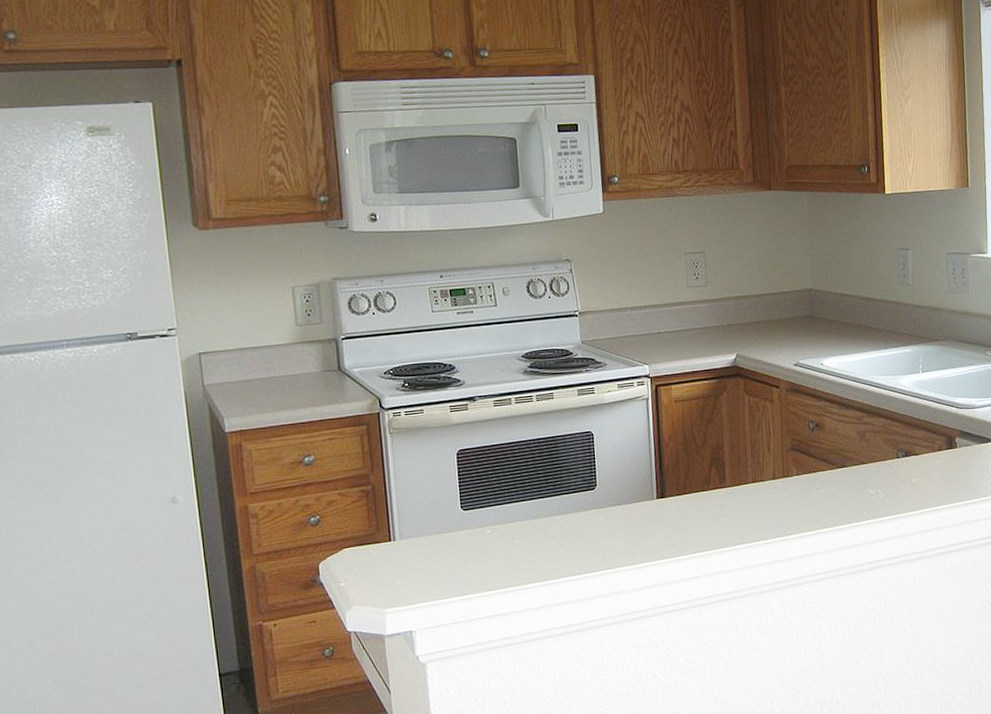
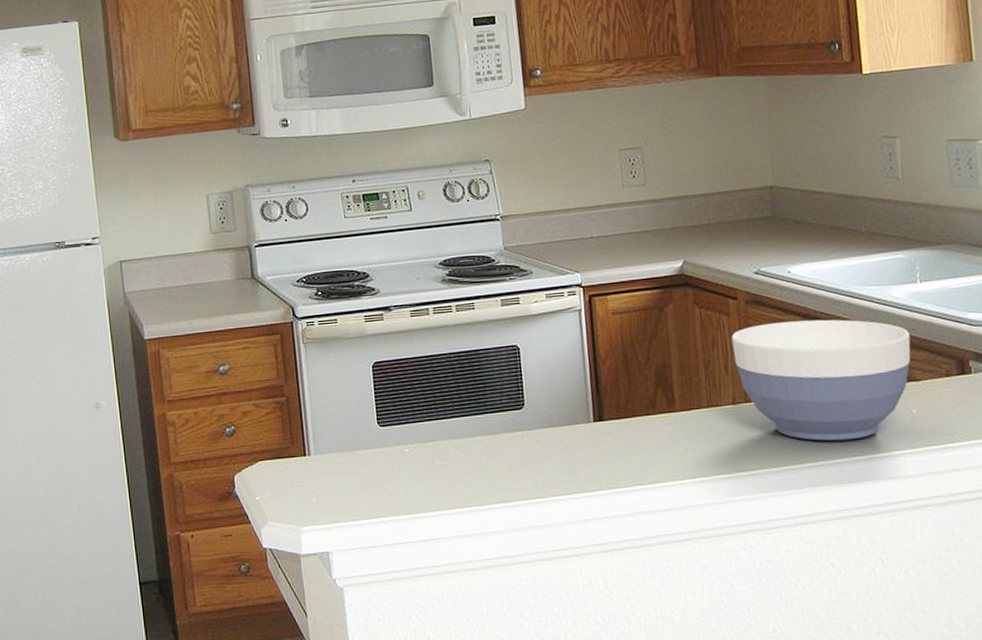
bowl: none [774,404,913,508] -> present [731,319,911,441]

